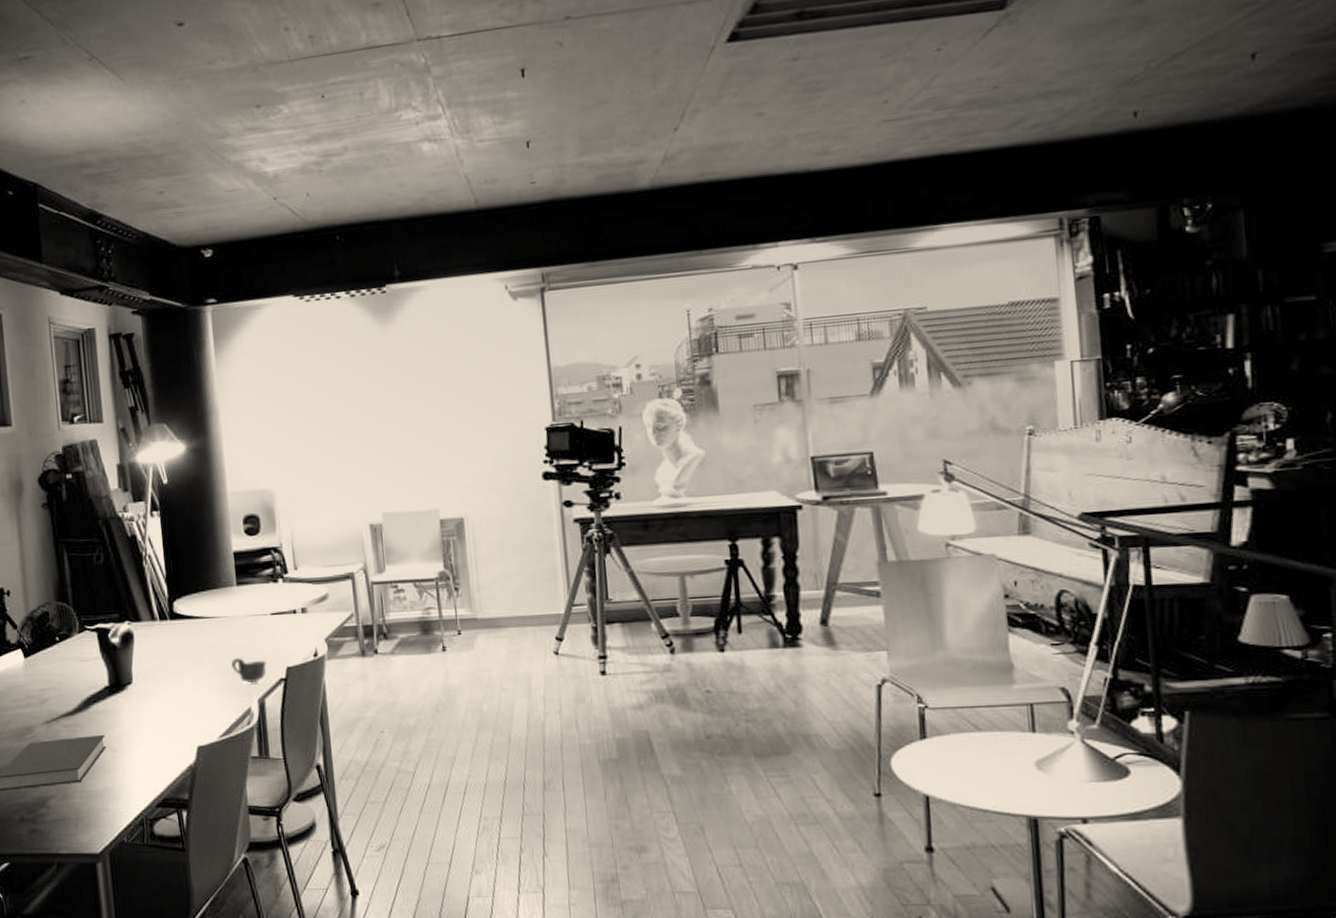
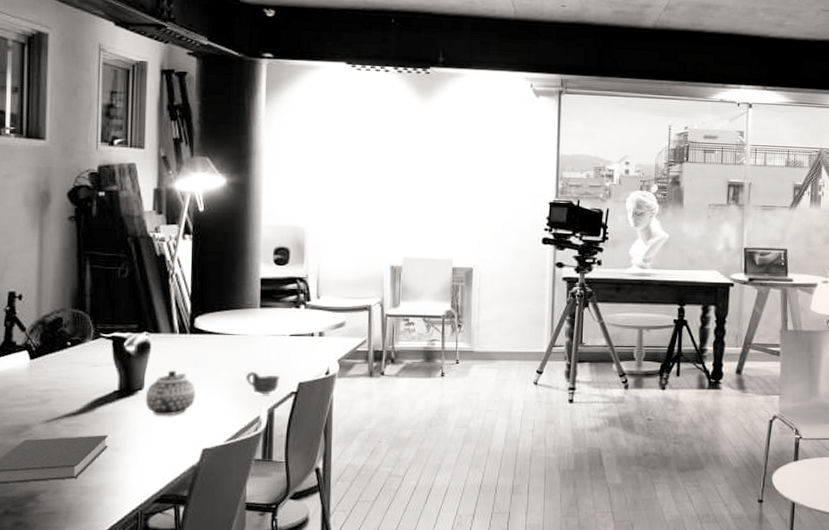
teapot: none [135,661,184,712] -> present [145,370,195,416]

